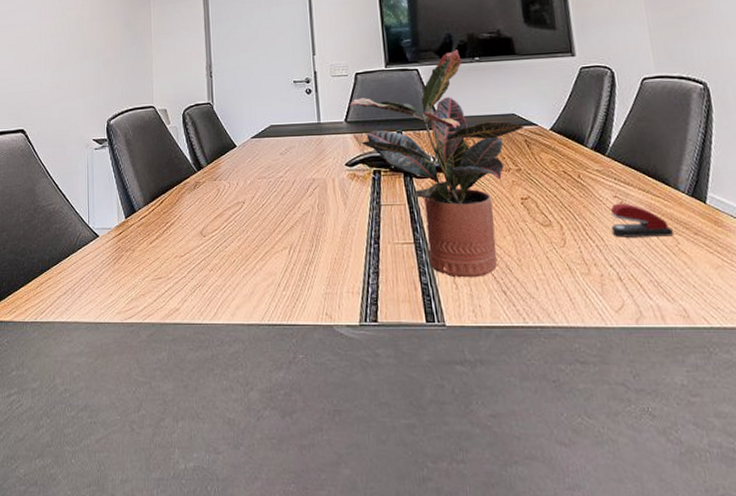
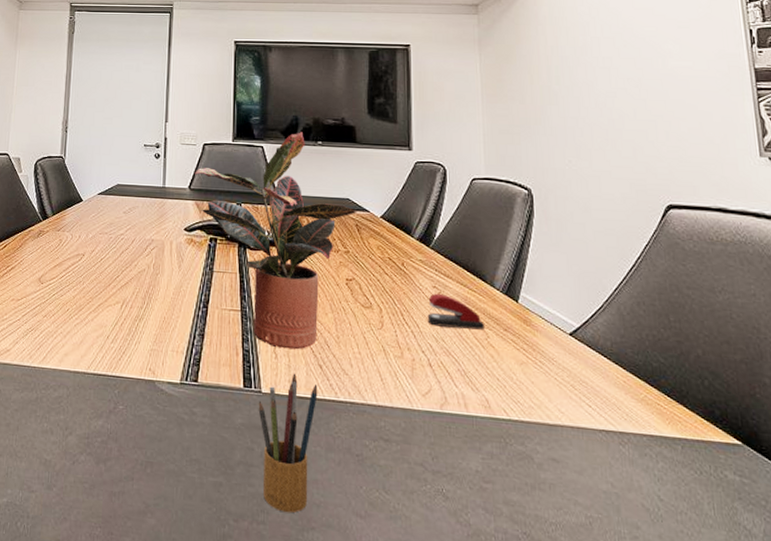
pencil box: none [443,302,507,449] -> present [258,373,318,513]

